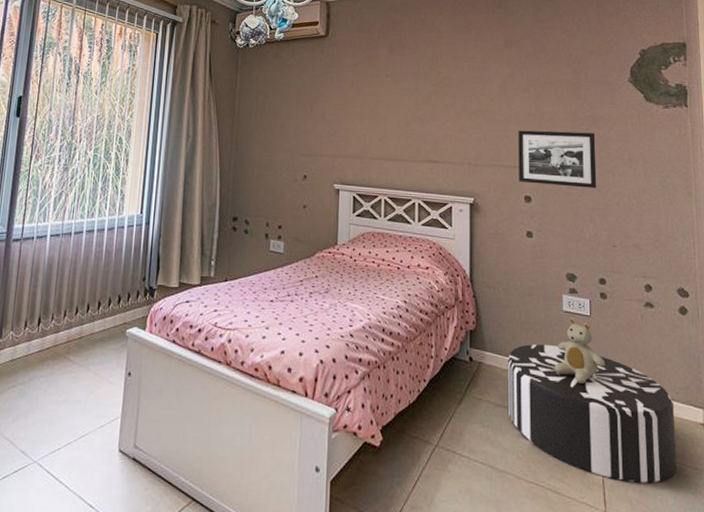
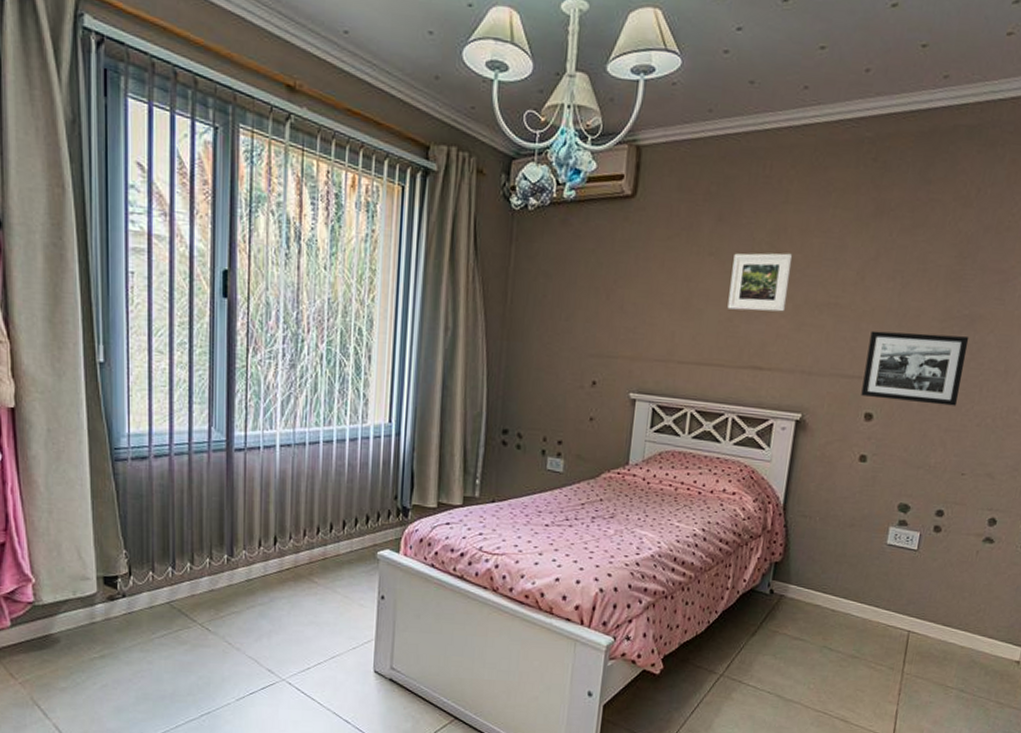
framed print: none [405,73,450,118] -> present [727,253,793,312]
pouf: present [508,344,677,483] -> none [805,578,991,715]
stuffed bear: present [554,318,606,385] -> none [864,552,925,620]

